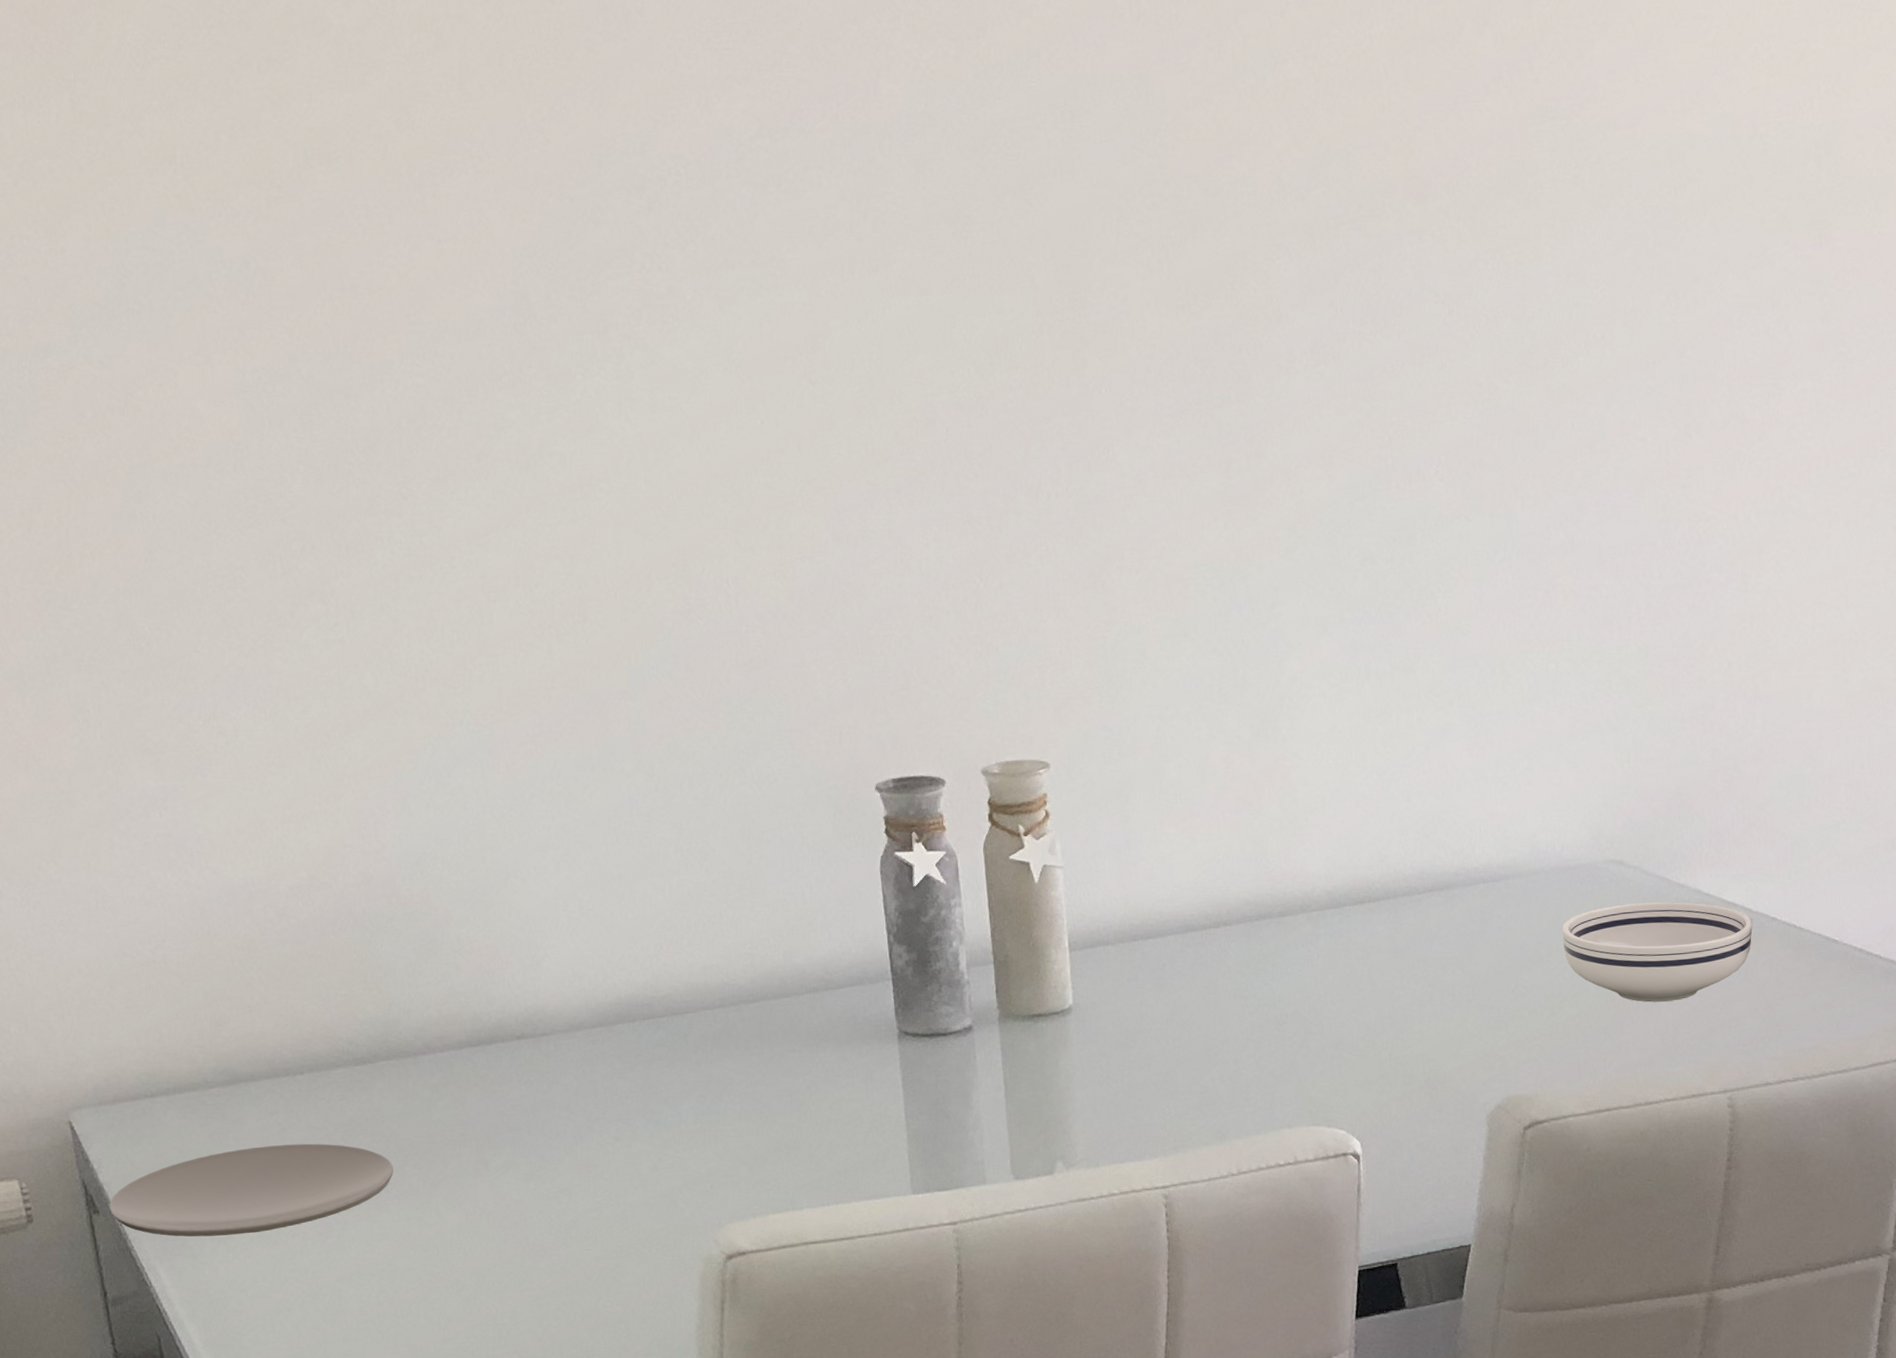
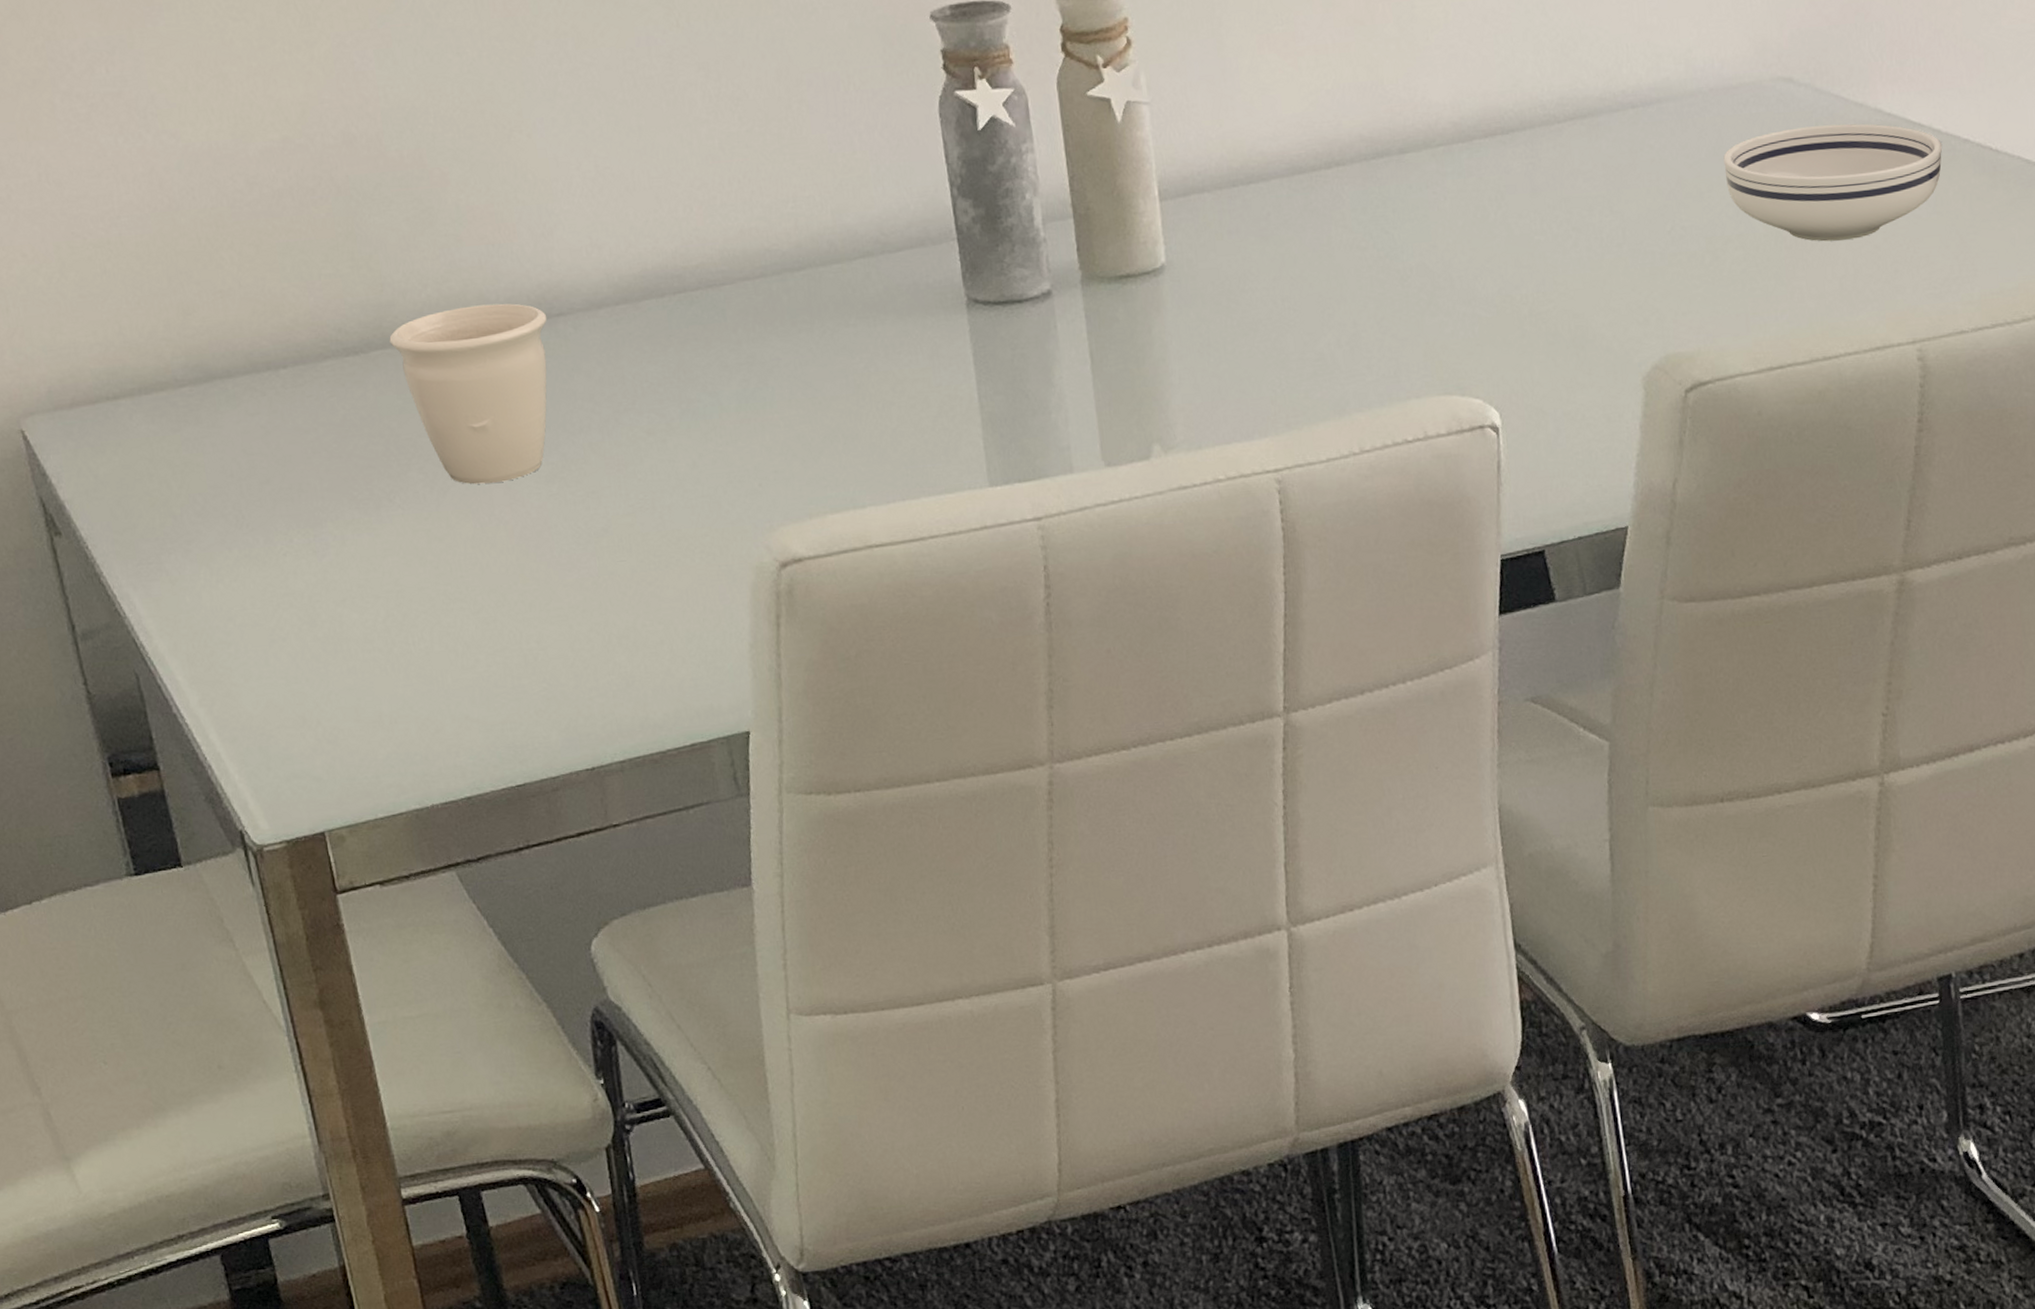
plate: present [109,1143,394,1237] -> none [72,447,396,560]
mug: none [394,1023,532,1180] -> present [389,303,547,485]

